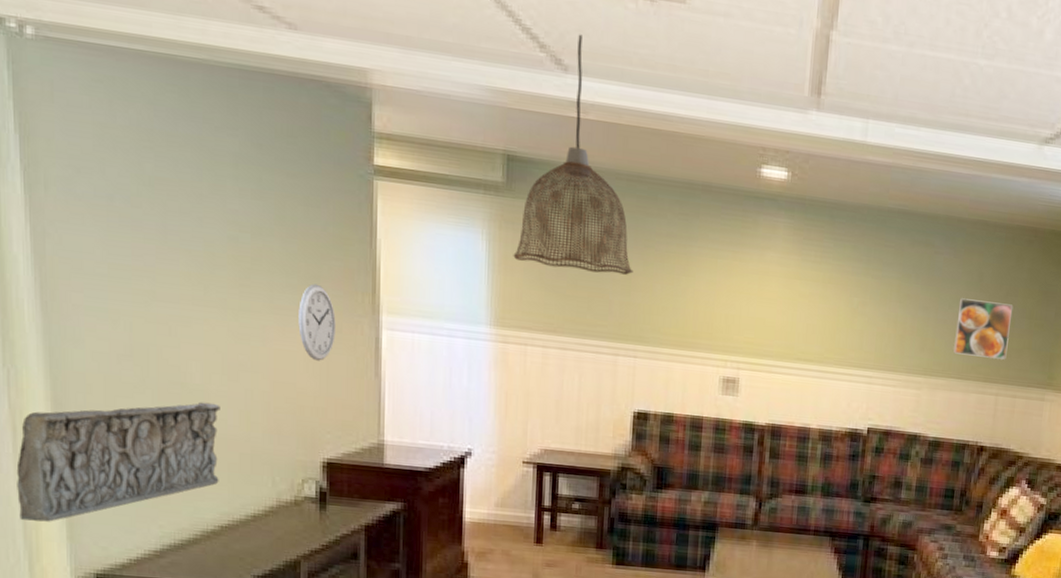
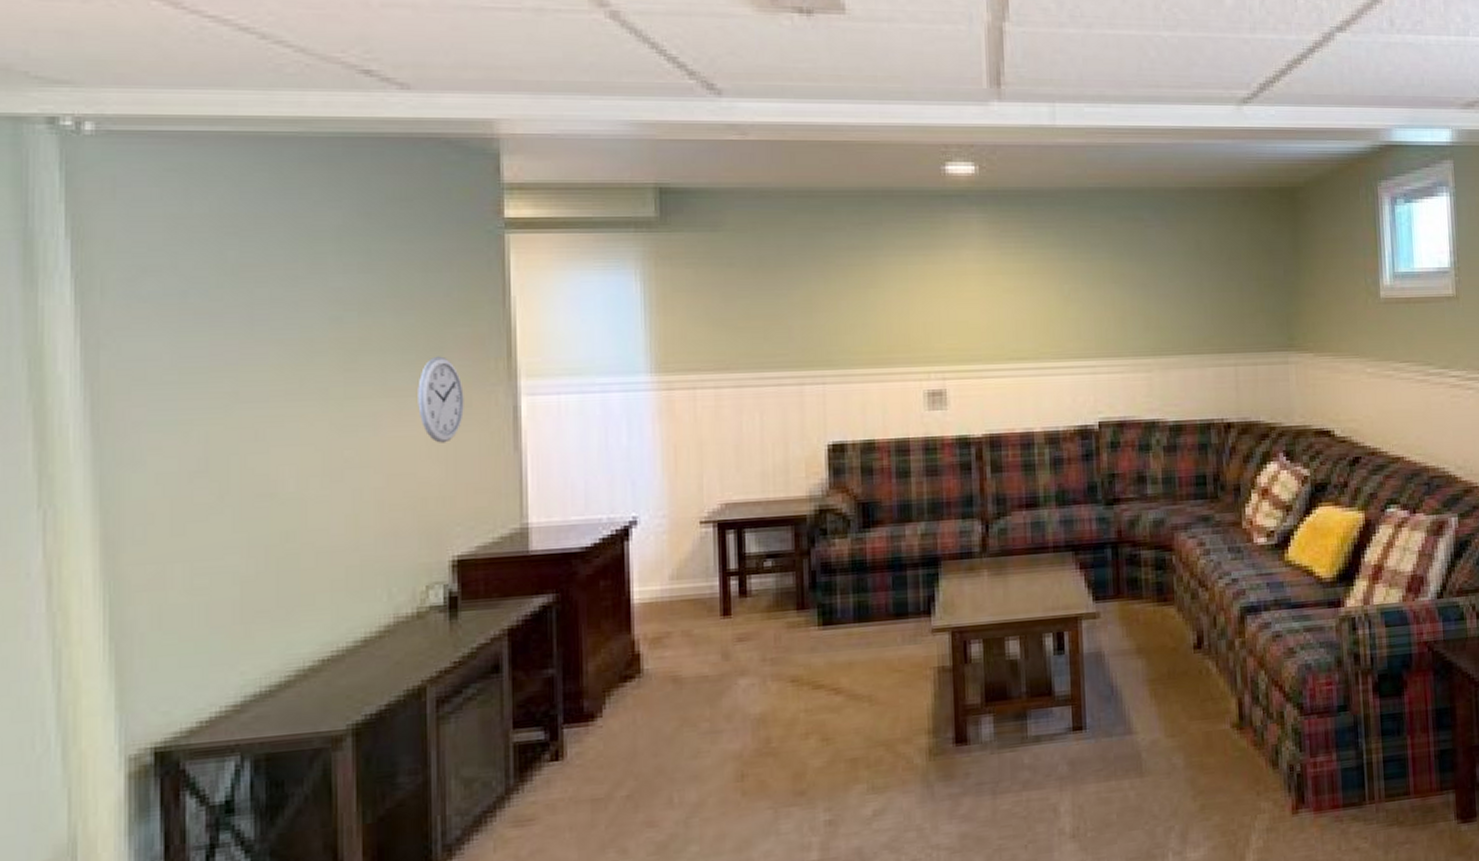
wall relief: present [16,402,220,522] -> none [50,511,321,695]
pendant lamp: present [513,34,633,275] -> none [673,57,813,299]
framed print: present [953,298,1013,360] -> none [1179,268,1240,328]

